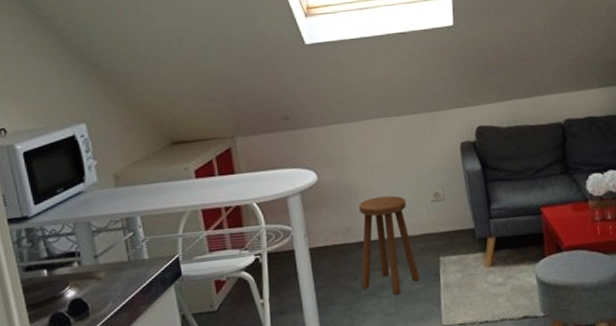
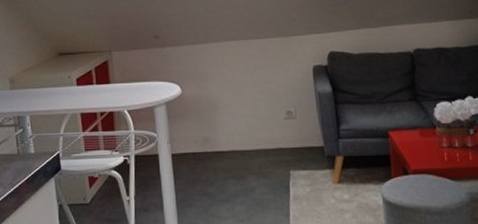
stool: present [358,195,421,295] -> none [216,111,272,203]

